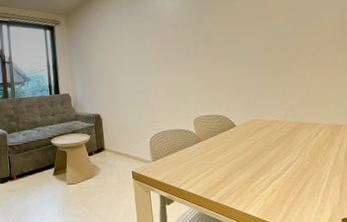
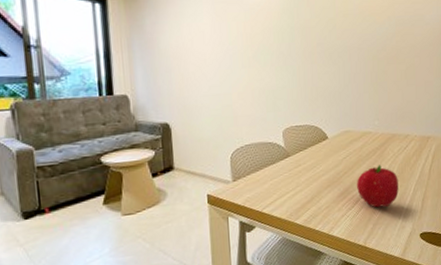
fruit: none [267,151,313,191] -> present [357,165,399,208]

